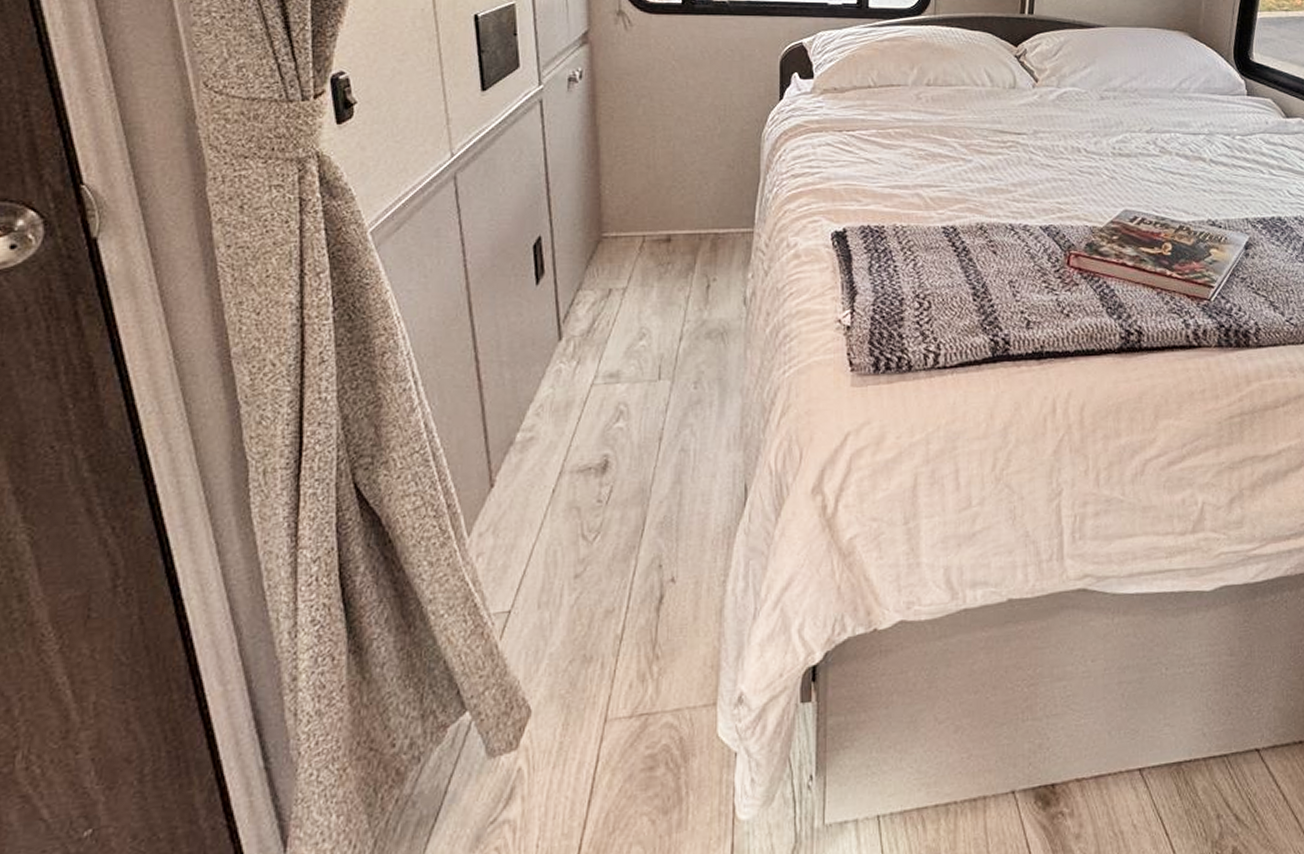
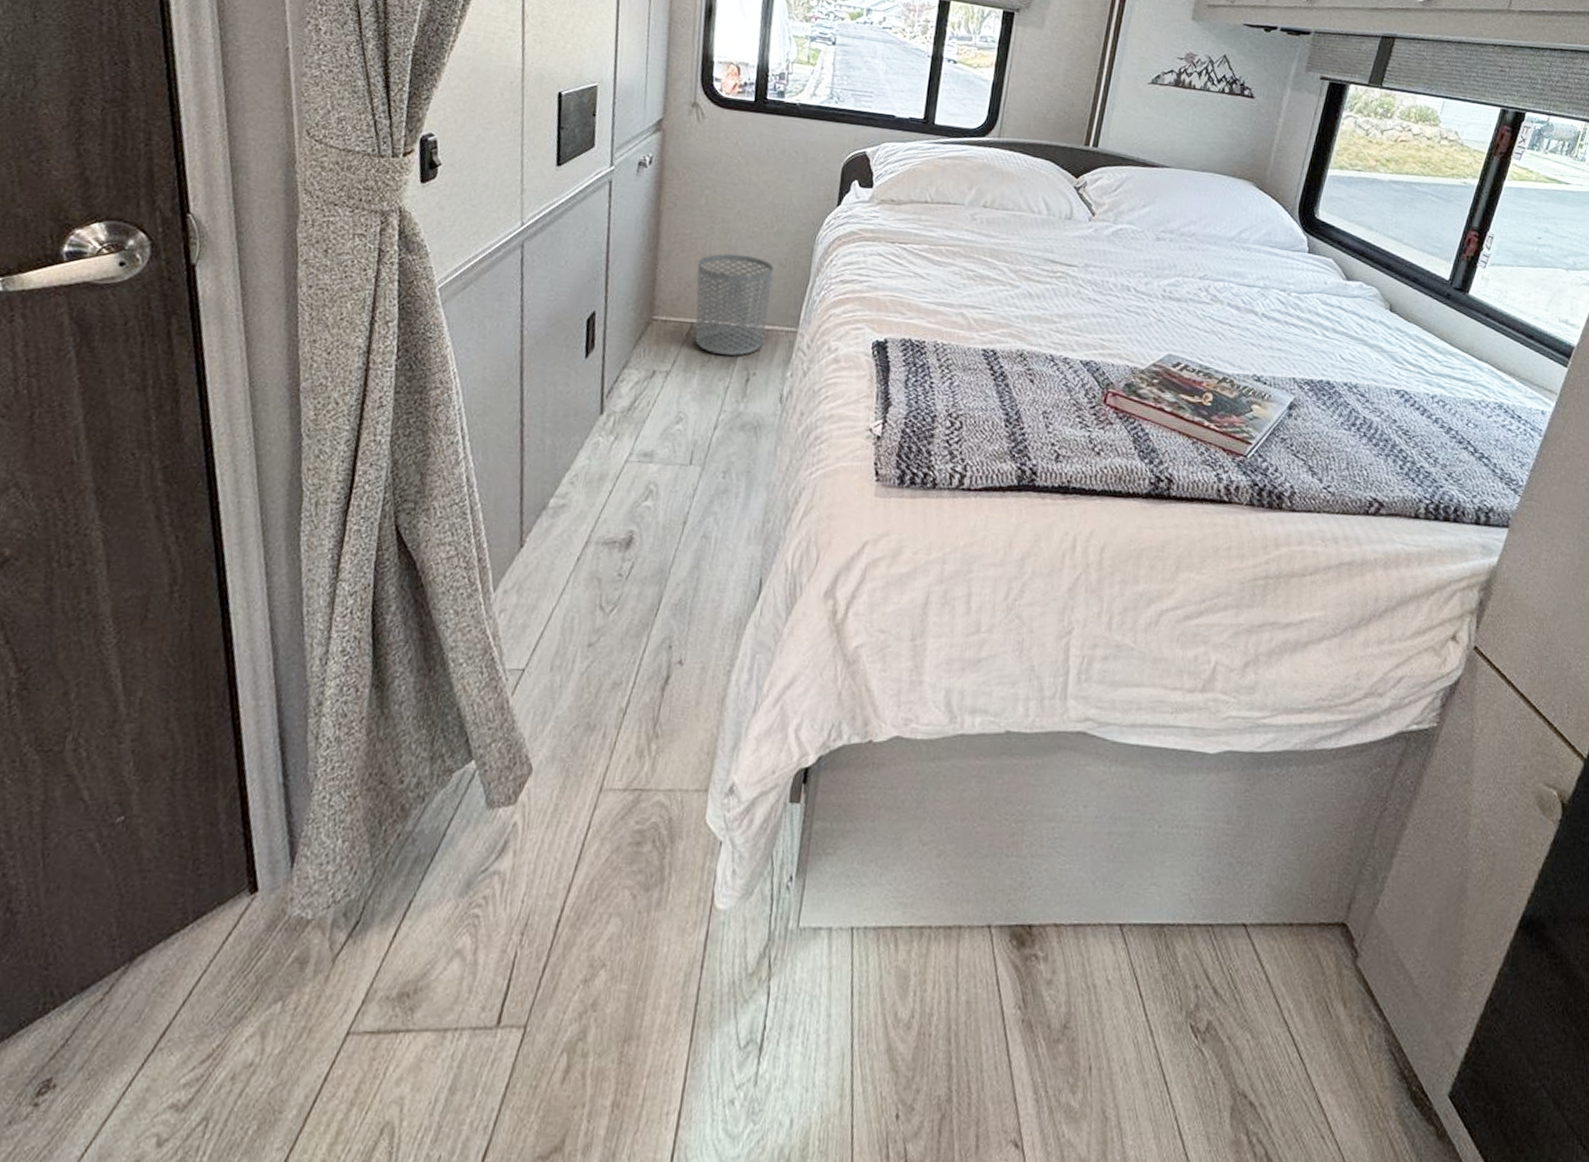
waste bin: none [642,160,722,264] -> present [695,253,774,356]

